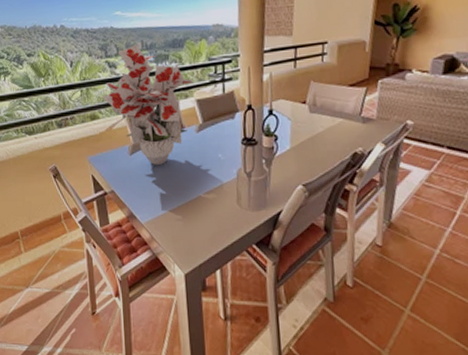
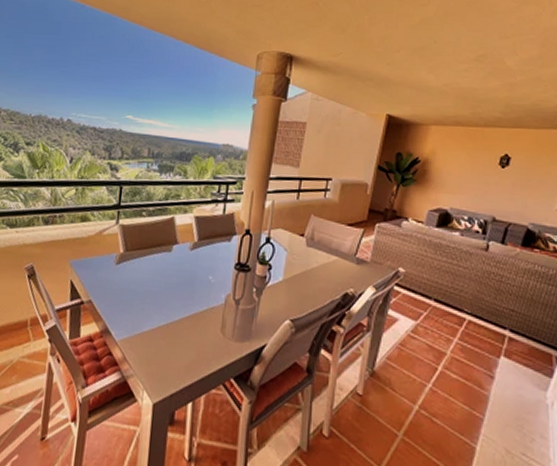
bouquet: present [102,44,194,165] -> none [97,150,195,279]

